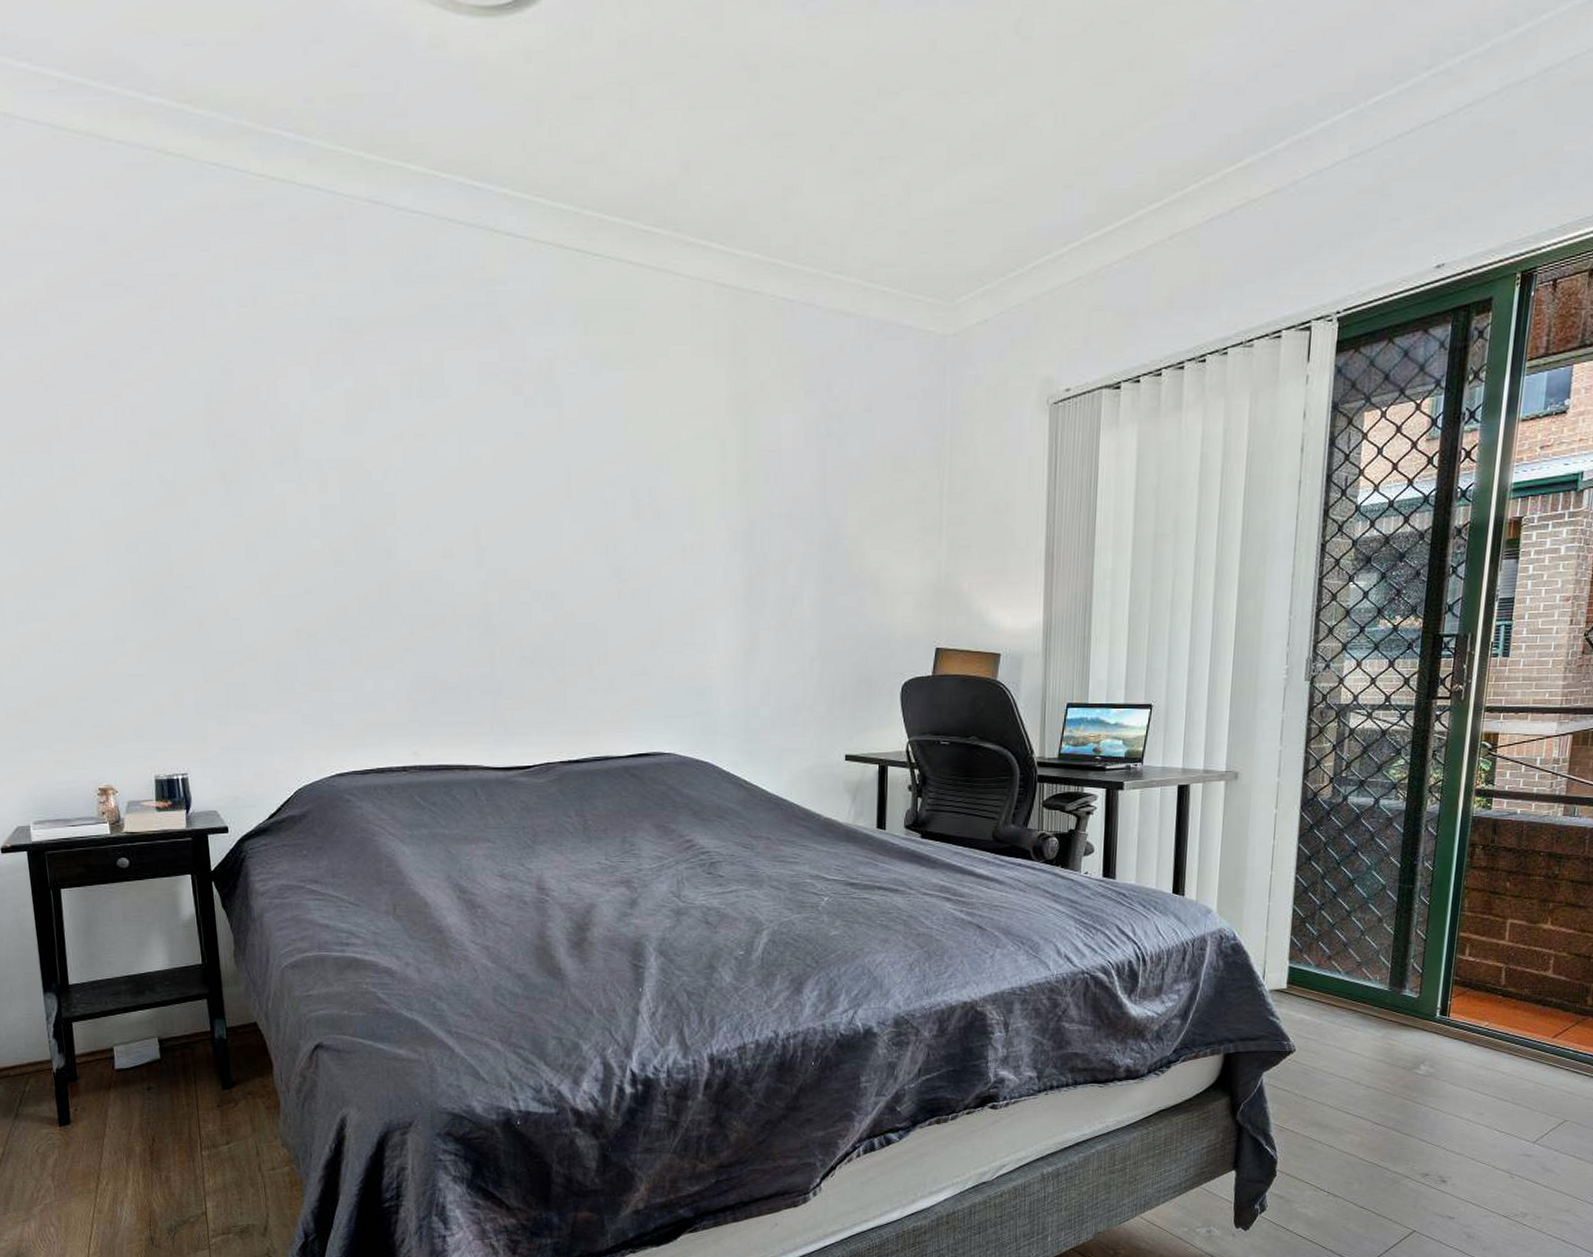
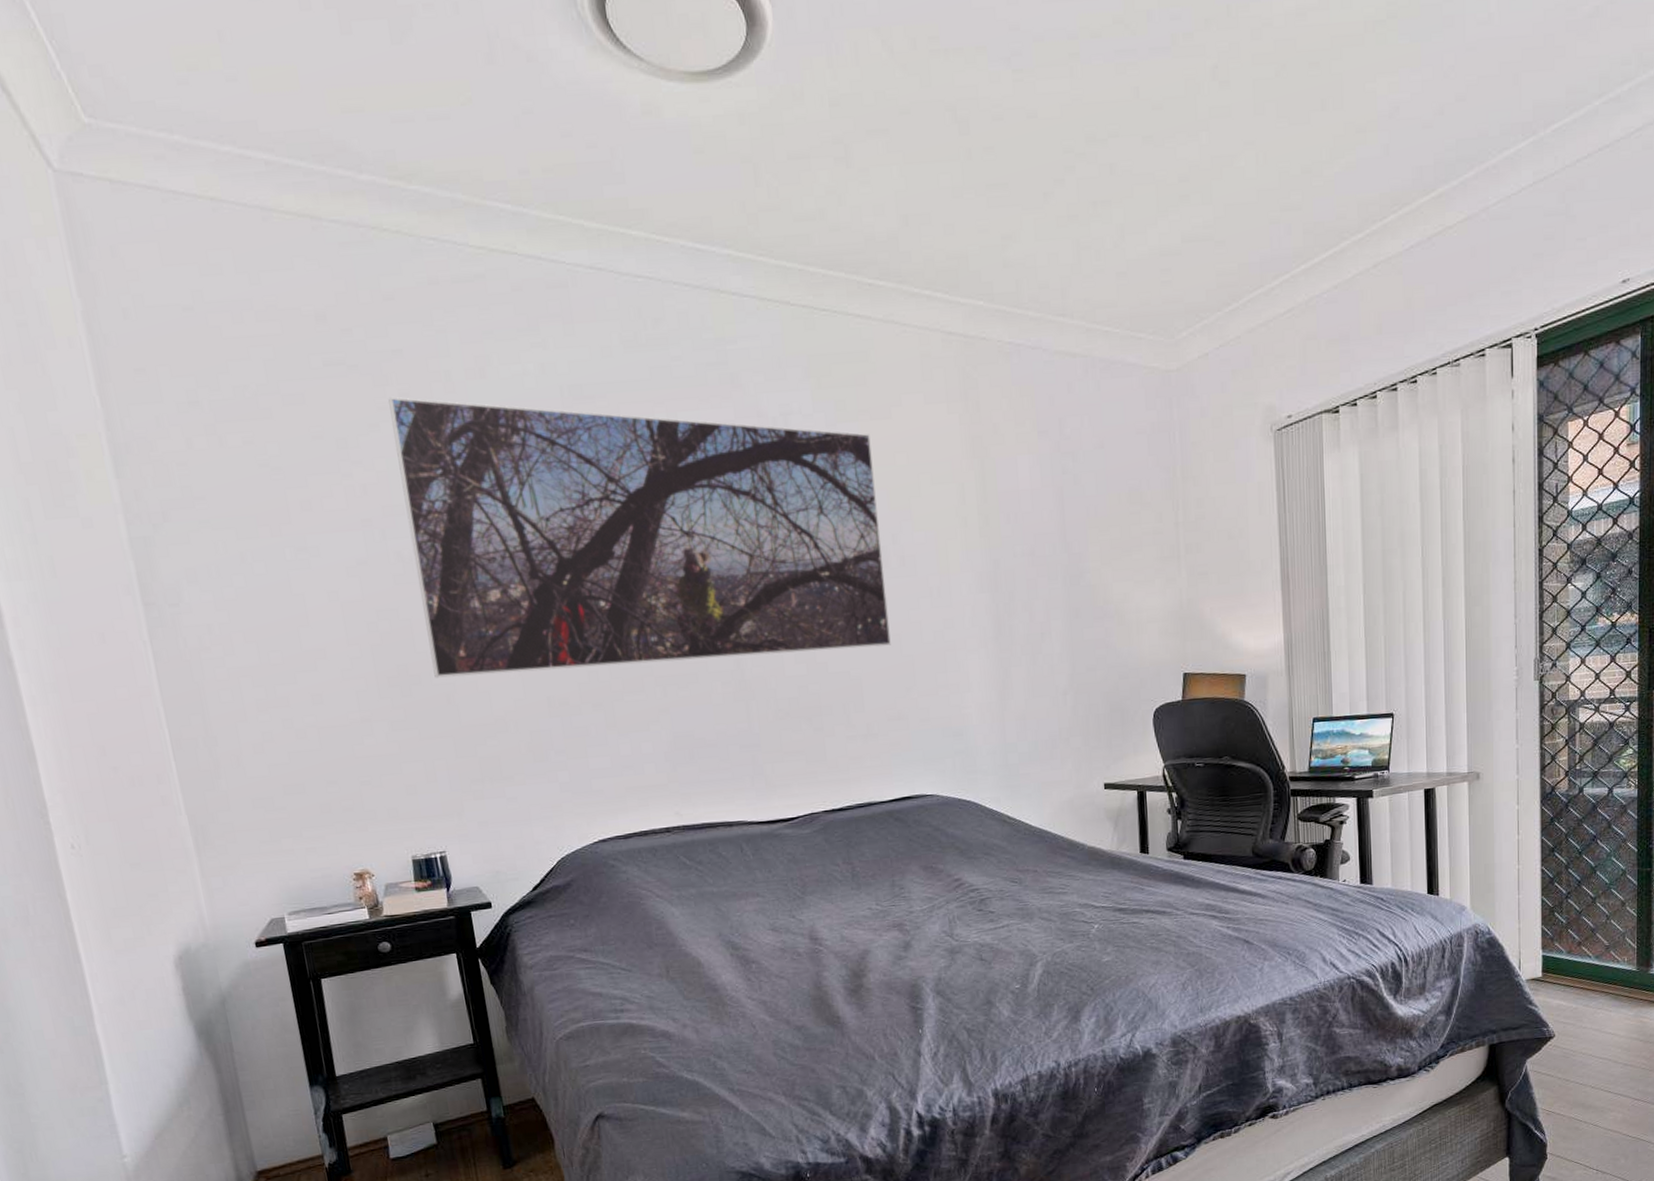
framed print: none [162,320,640,602] -> present [388,396,891,678]

